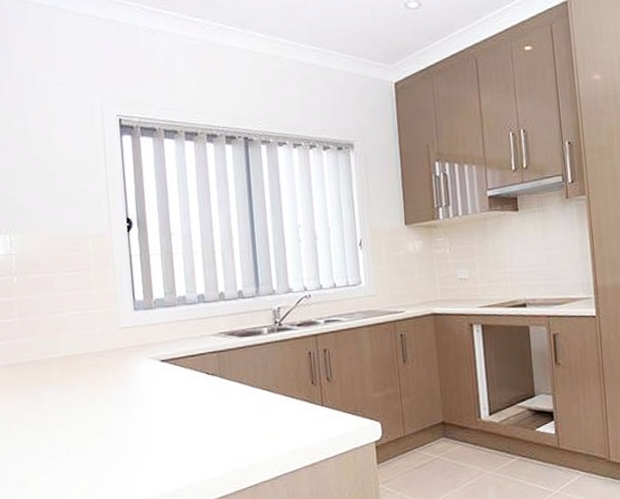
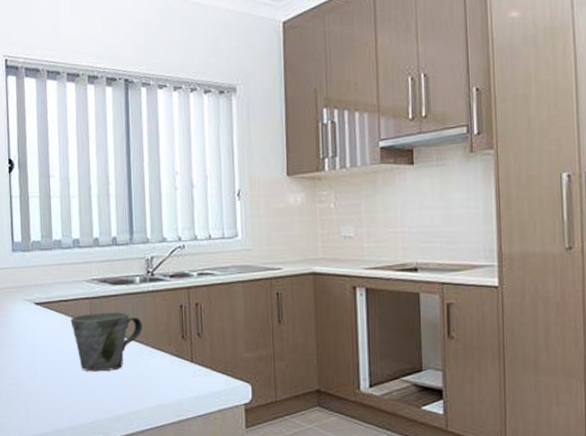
mug: none [198,363,272,424] -> present [70,312,142,372]

